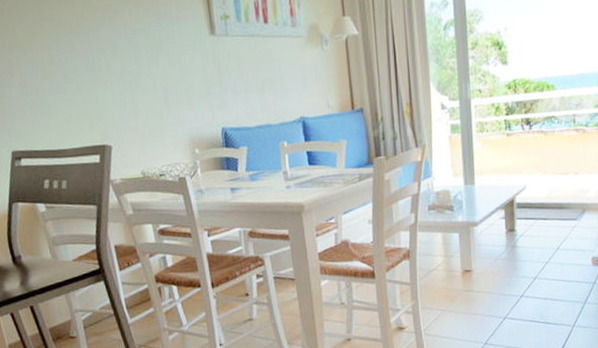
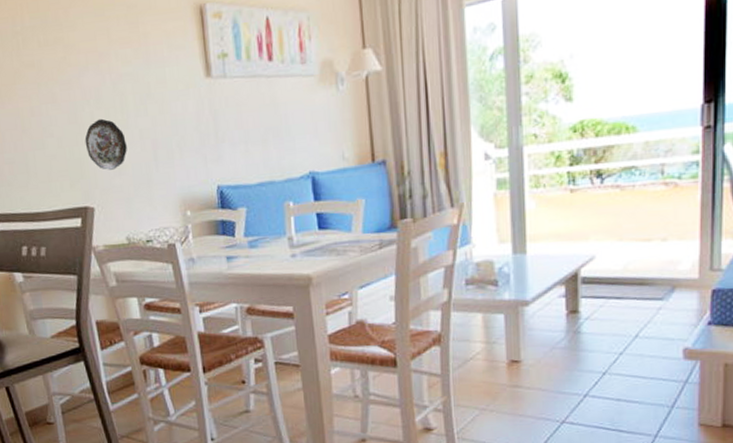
decorative plate: none [102,68,141,113] -> present [84,118,127,170]

